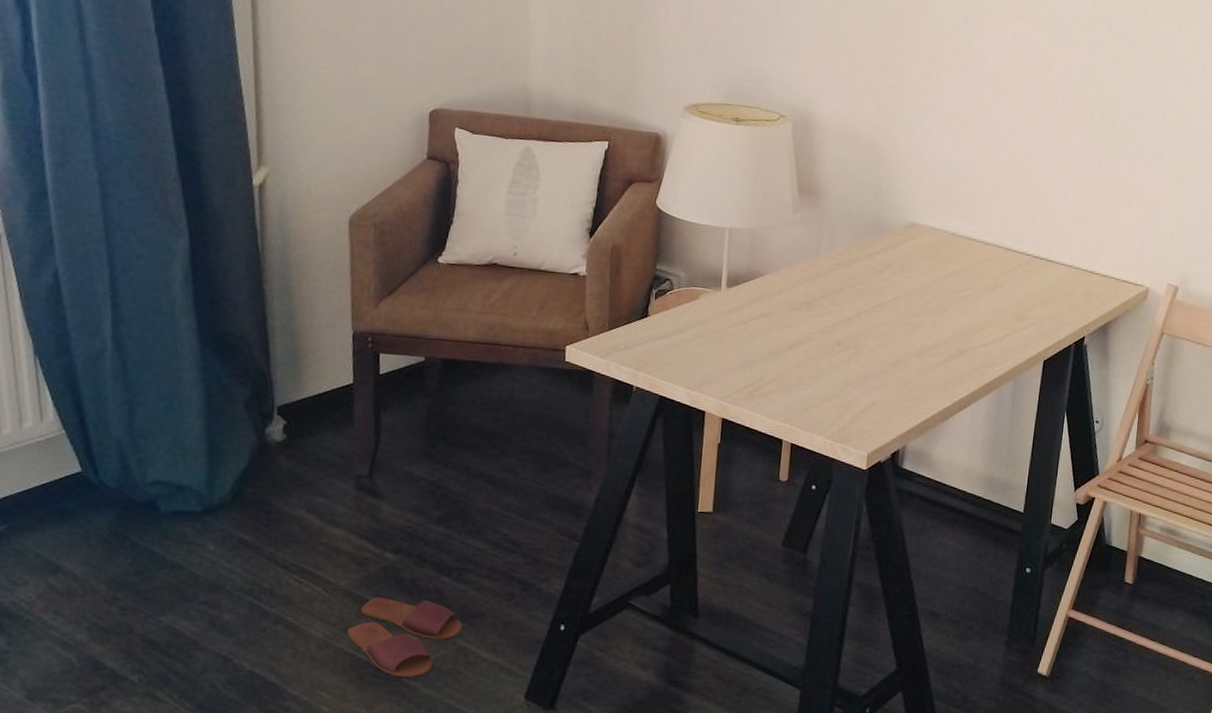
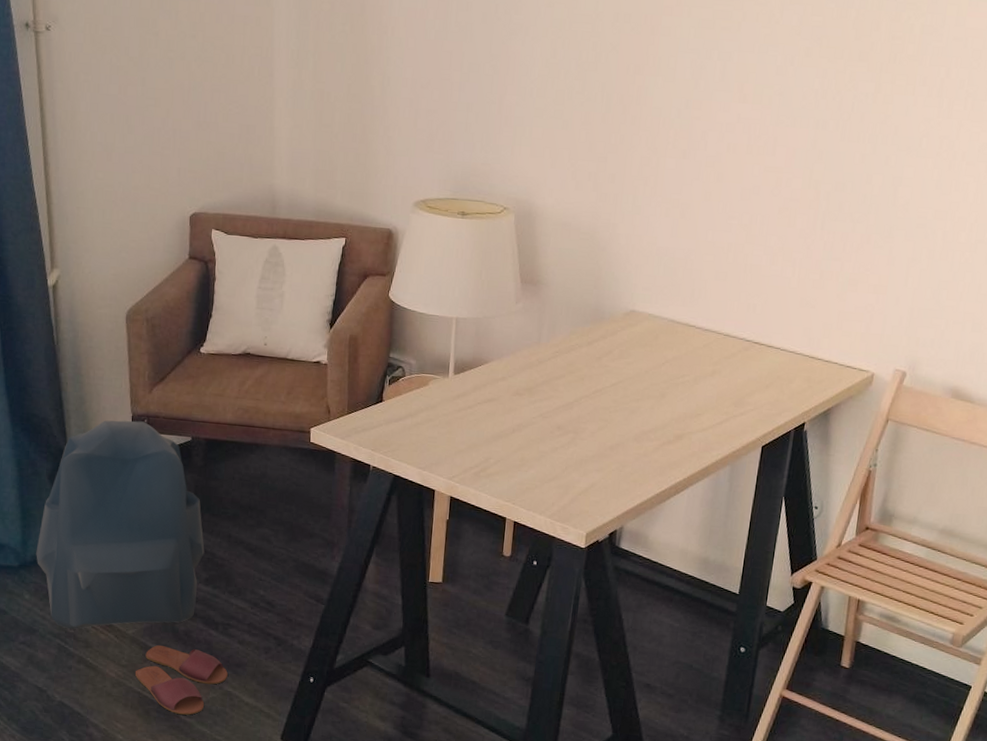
backpack: none [225,338,438,584] -> present [36,420,205,630]

